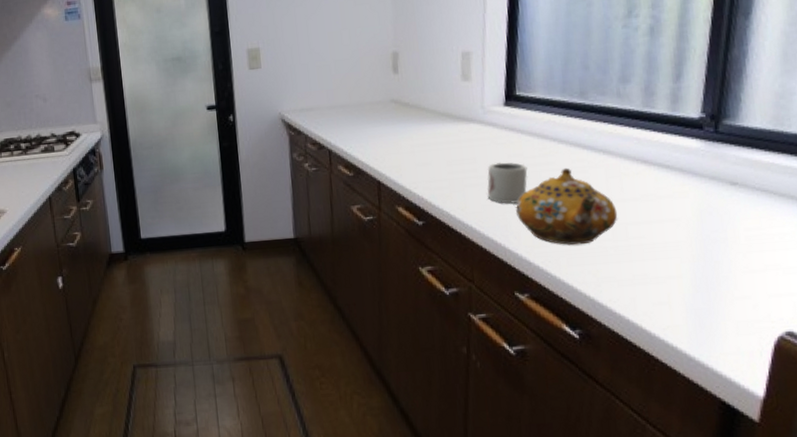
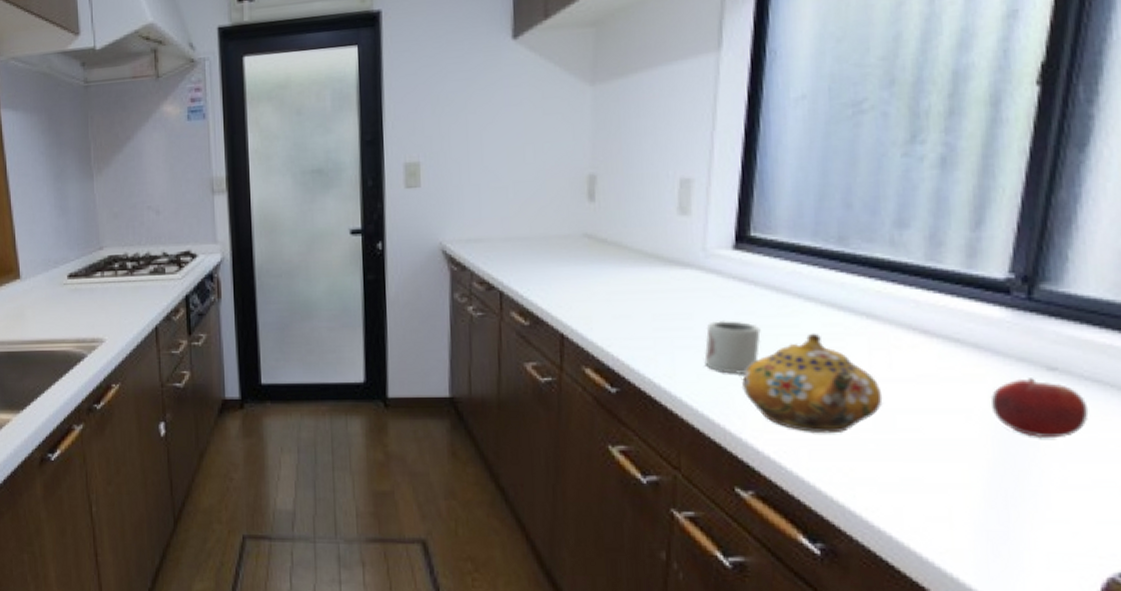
fruit: none [694,191,760,237] -> present [992,378,1089,439]

